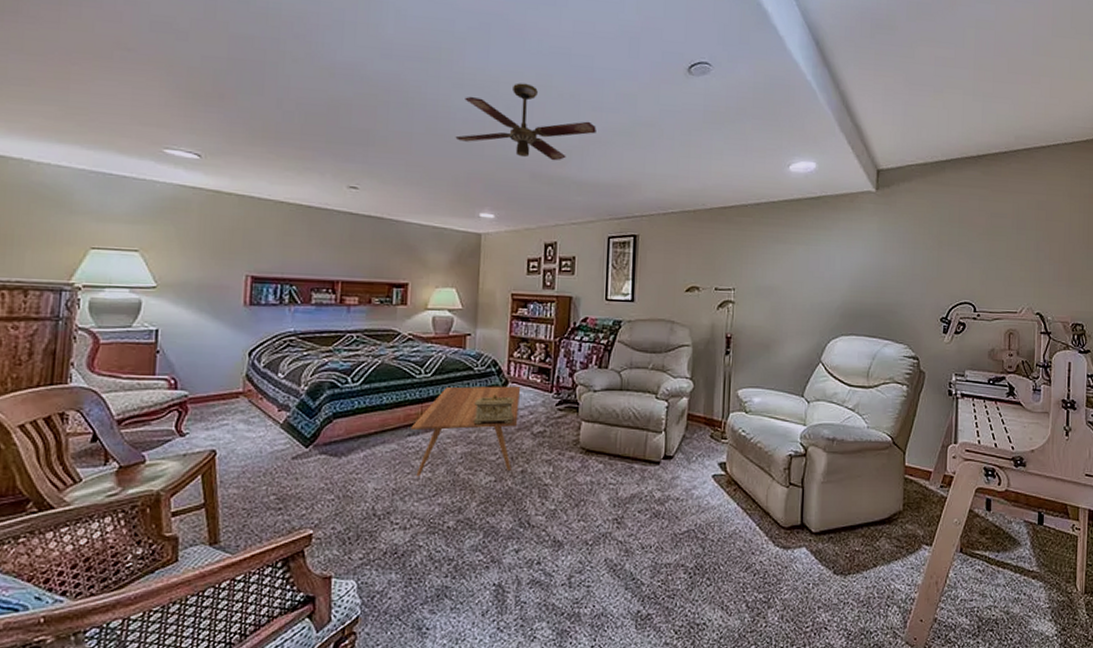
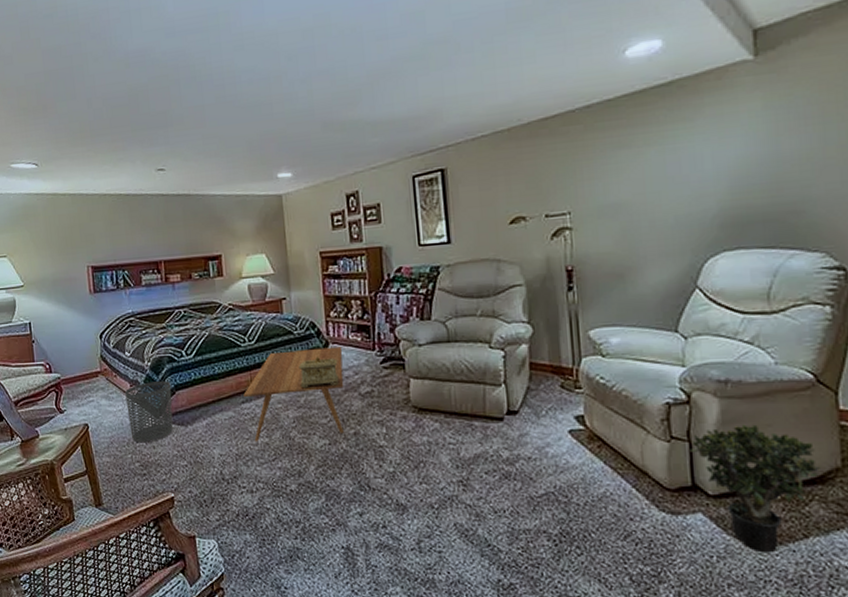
waste bin: none [270,407,329,474] -> present [125,381,173,443]
ceiling fan: present [455,83,596,161] -> none [243,28,384,108]
potted plant: none [802,475,890,580] -> present [690,424,822,553]

